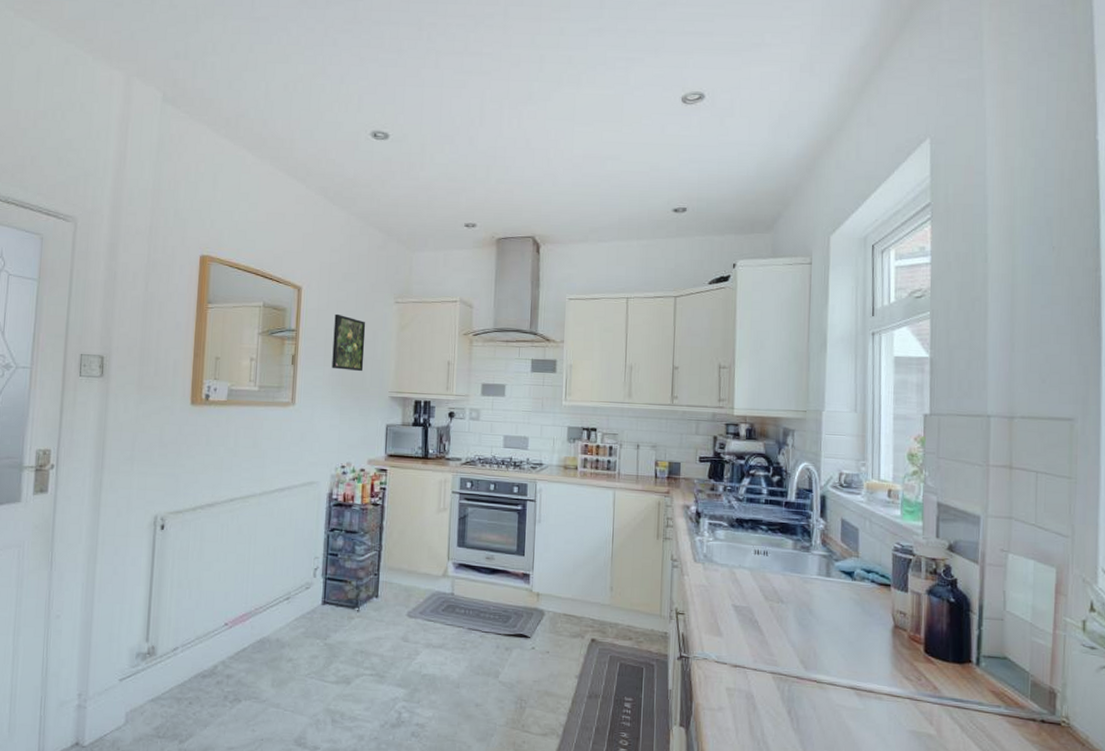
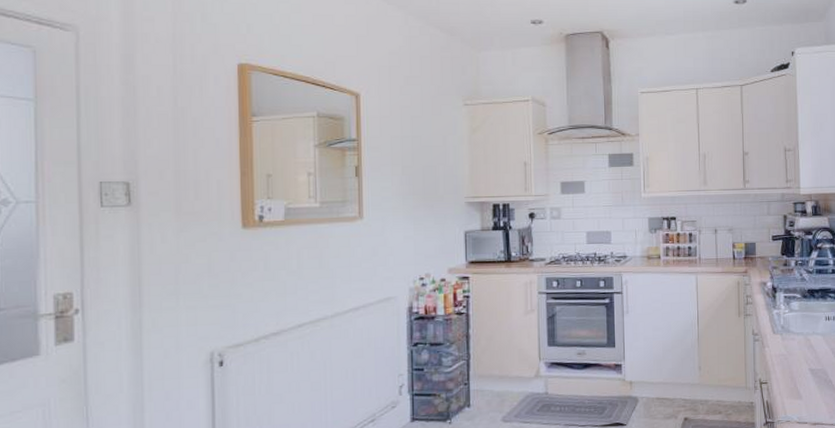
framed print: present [332,313,366,372] -> none [399,120,436,179]

